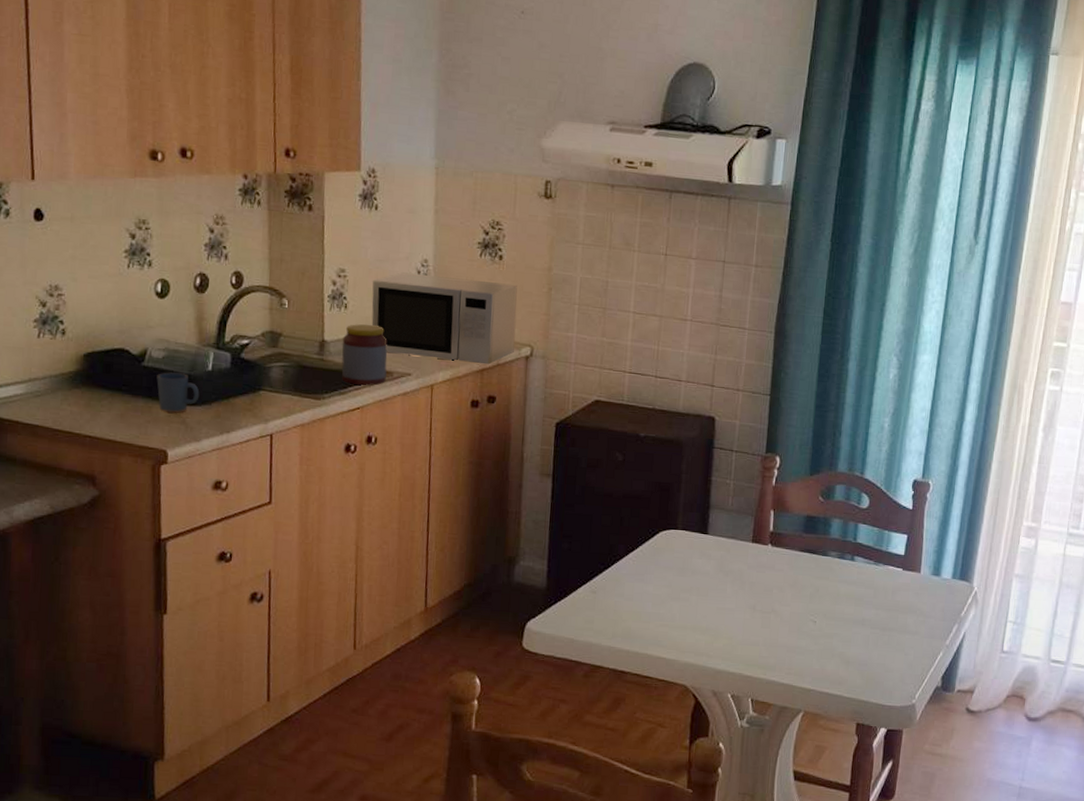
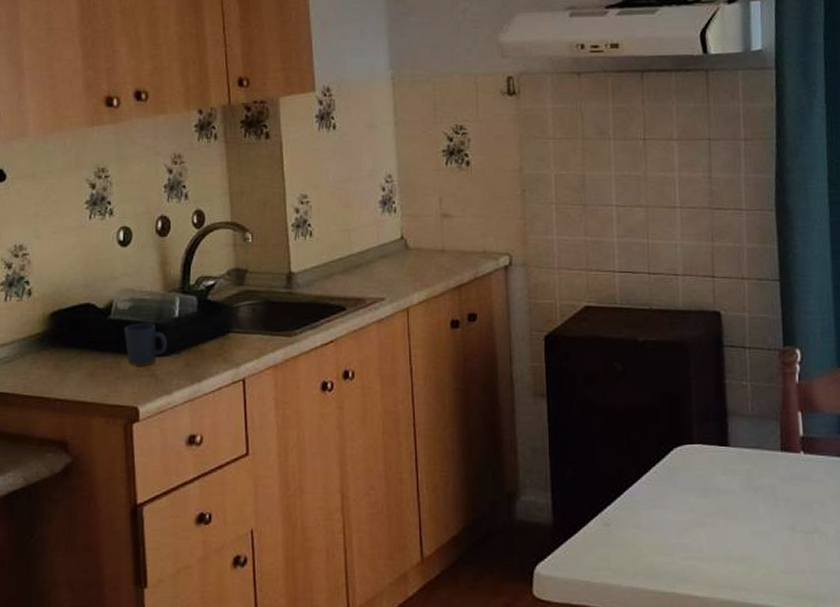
jar: present [341,324,388,386] -> none [310,250,359,317]
microwave: present [371,272,517,365] -> none [335,190,491,280]

